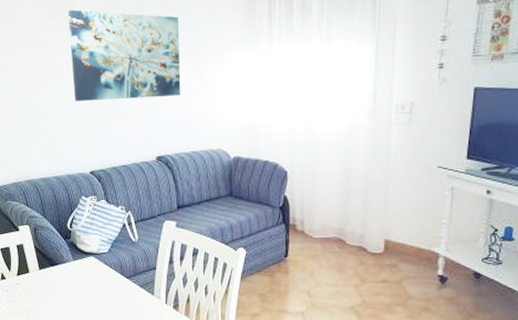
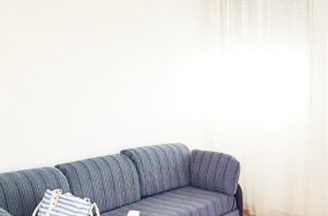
wall art: present [68,9,181,101] -> none [34,12,143,98]

